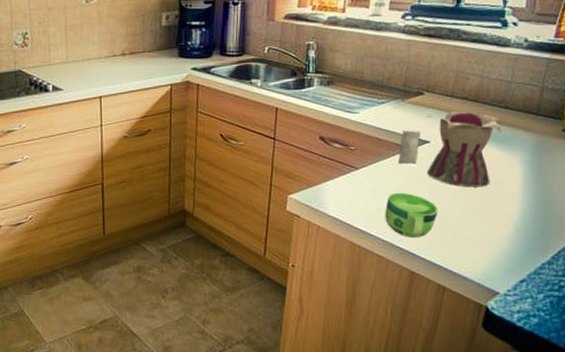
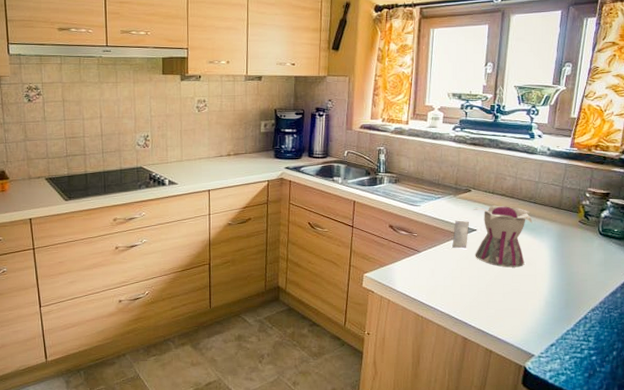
cup: present [385,193,438,237] -> none [442,272,485,309]

